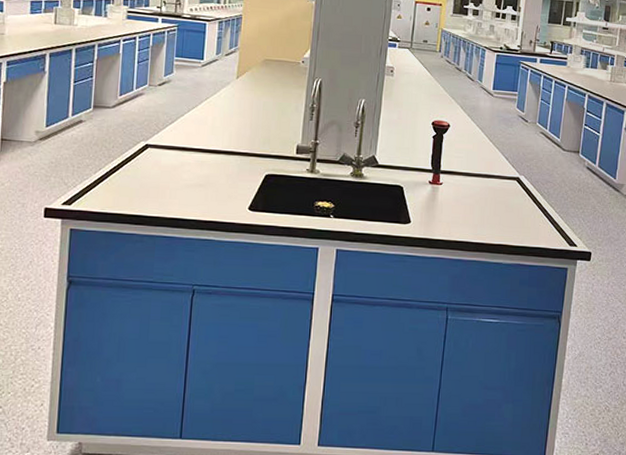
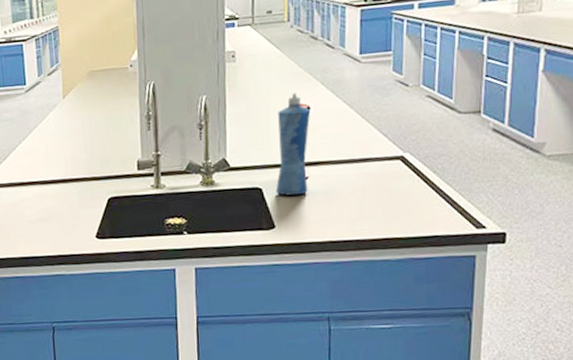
squeeze bottle: none [414,111,450,198] -> present [275,93,311,196]

